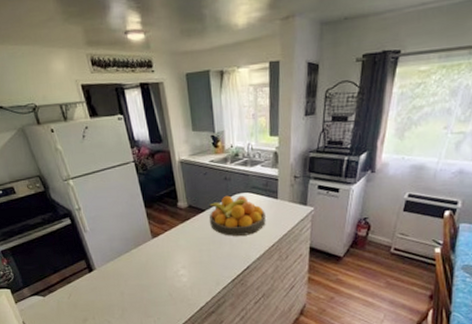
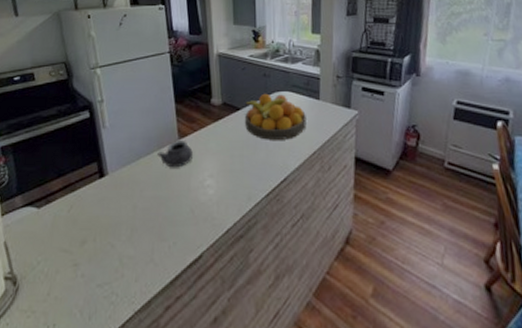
teapot: none [135,240,166,262] -> present [157,141,193,168]

